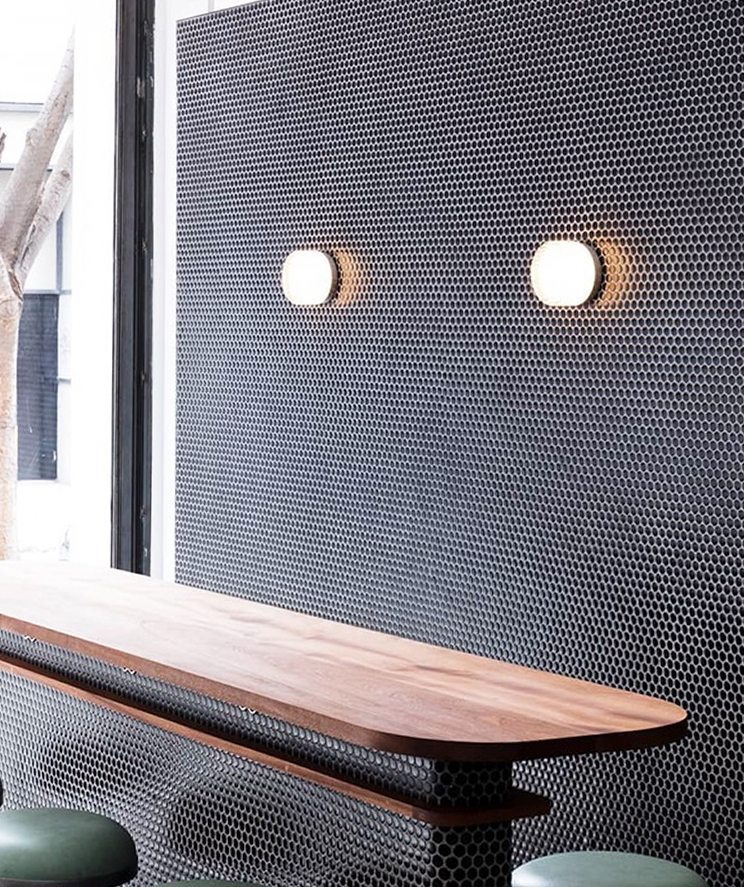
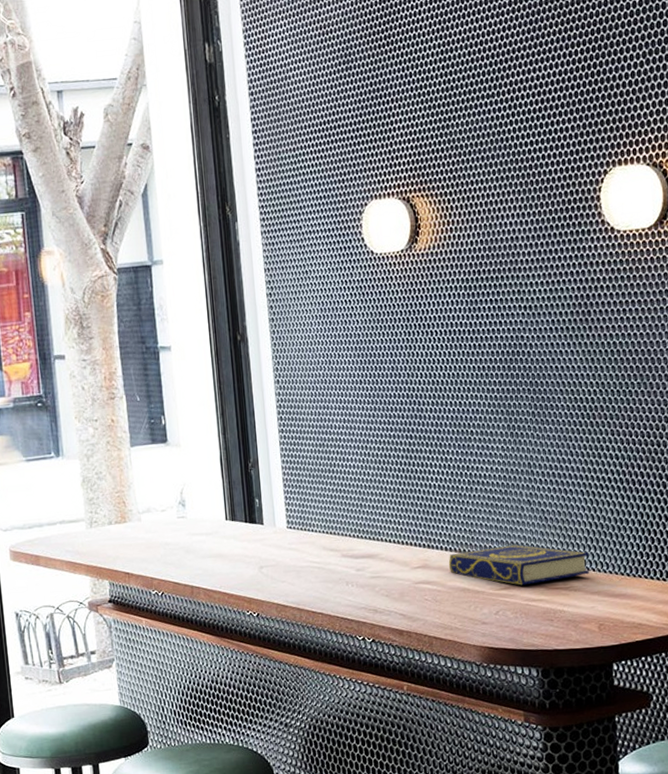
book: none [344,623,495,668] -> present [448,544,590,586]

